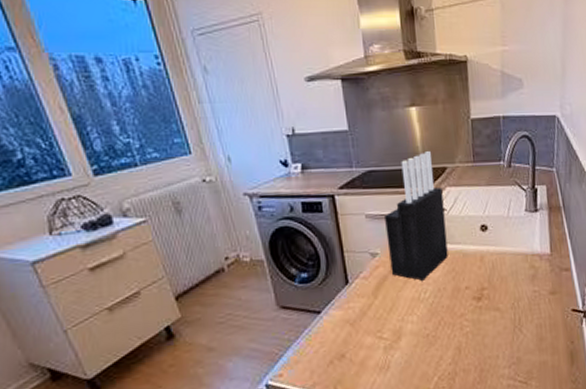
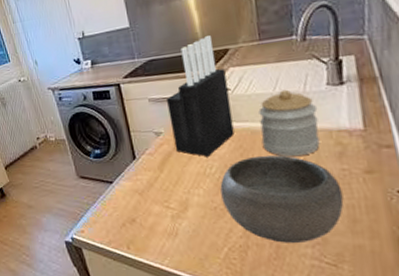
bowl: none [433,278,534,366] -> present [220,155,344,243]
jar: none [470,213,518,280] -> present [258,89,320,157]

